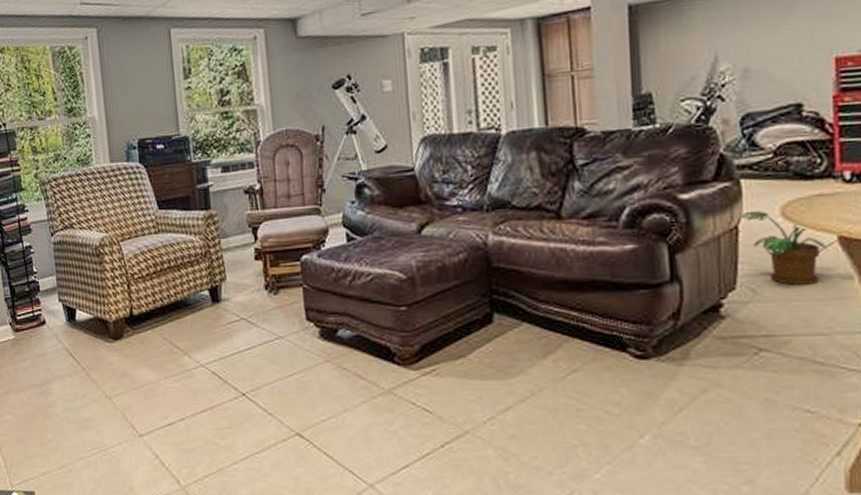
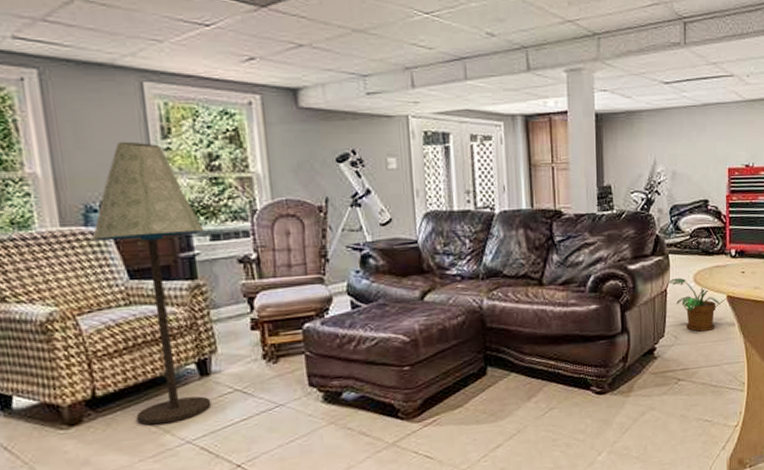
floor lamp: none [132,83,222,346] -> present [92,141,212,425]

